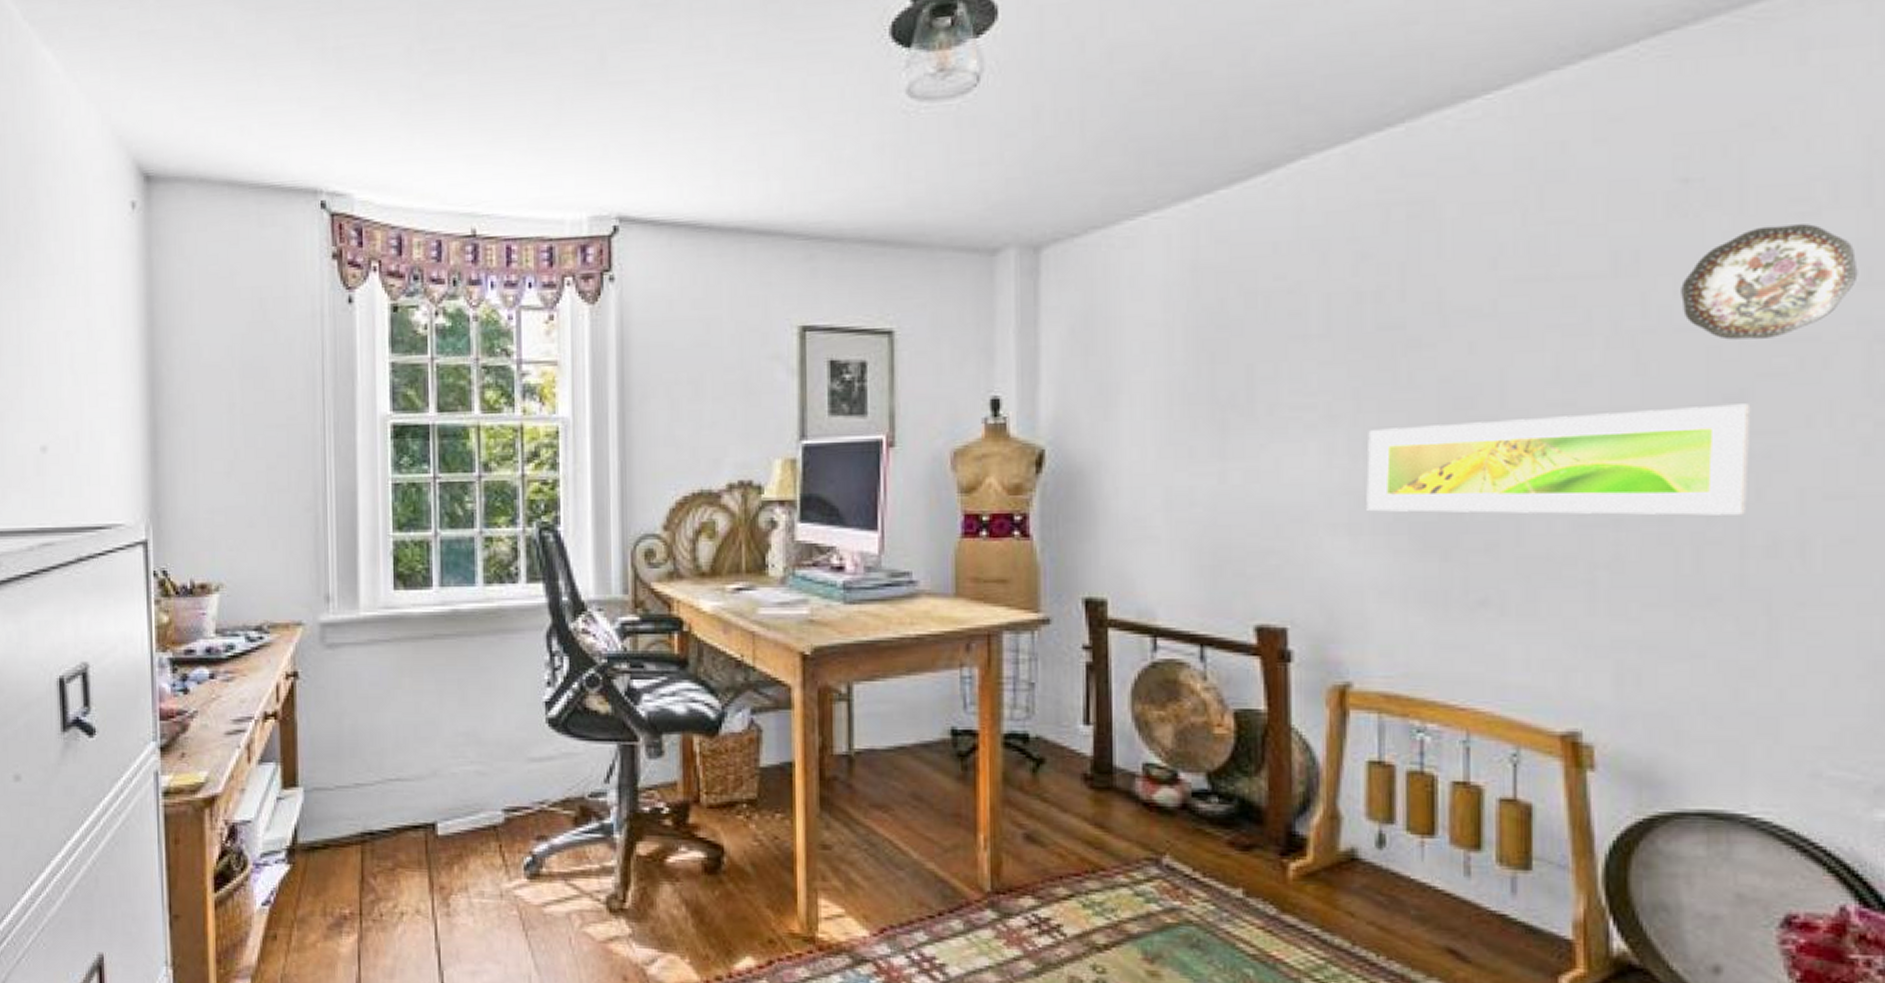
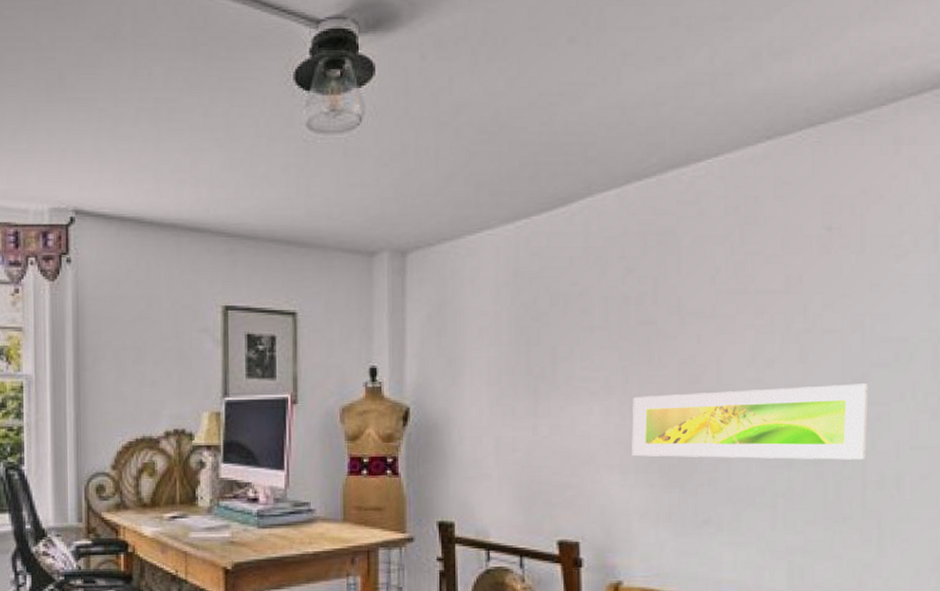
decorative plate: present [1681,224,1858,340] -> none [827,263,929,339]

